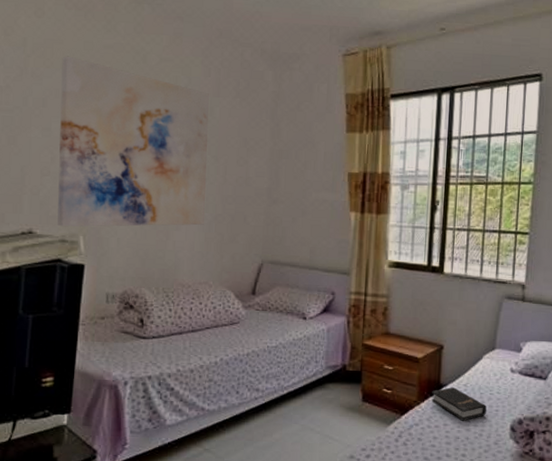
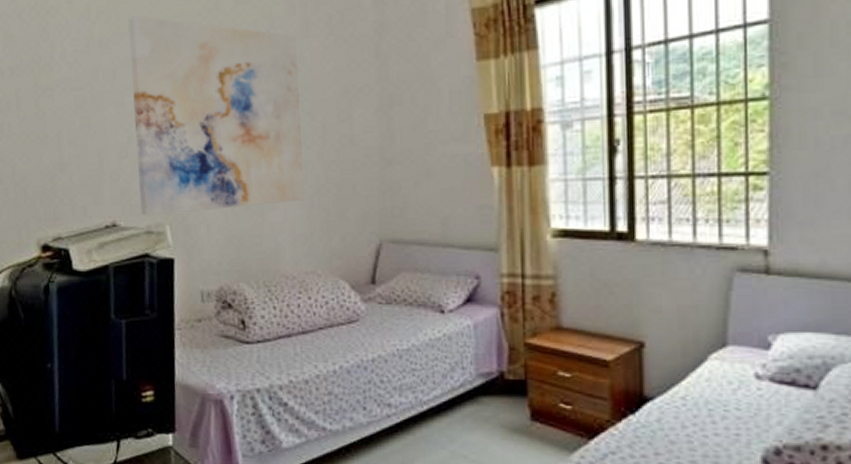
hardback book: present [431,387,487,421] -> none [632,401,720,449]

